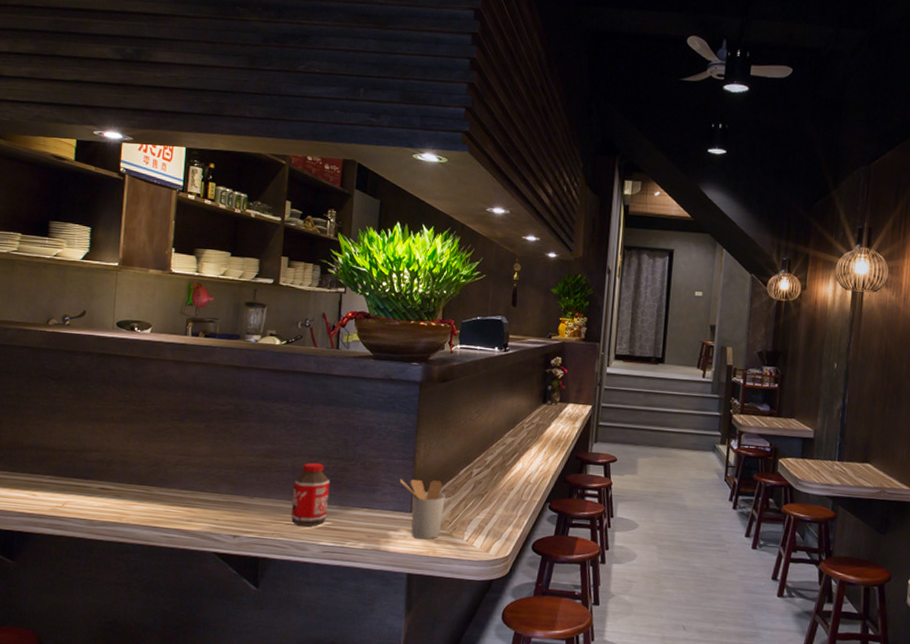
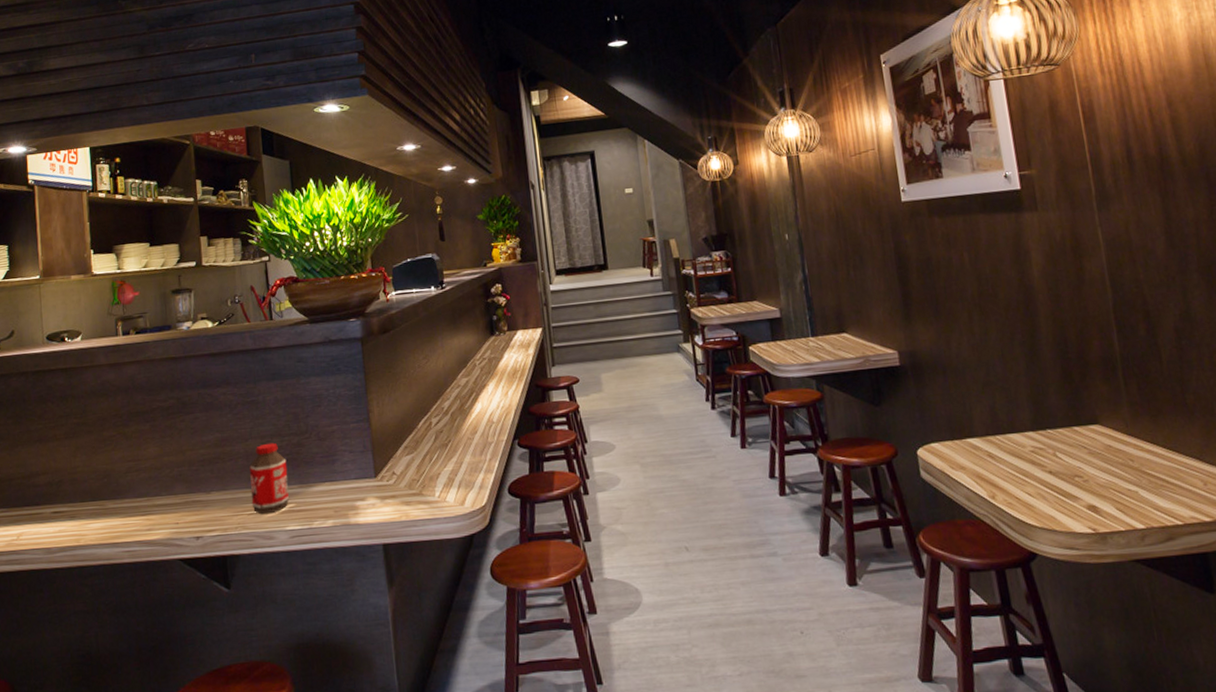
utensil holder: present [399,478,446,540] -> none [357,438,410,505]

